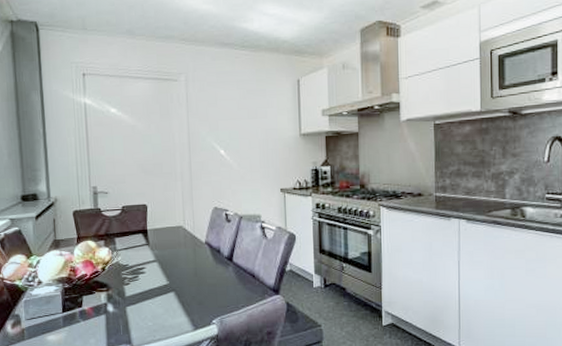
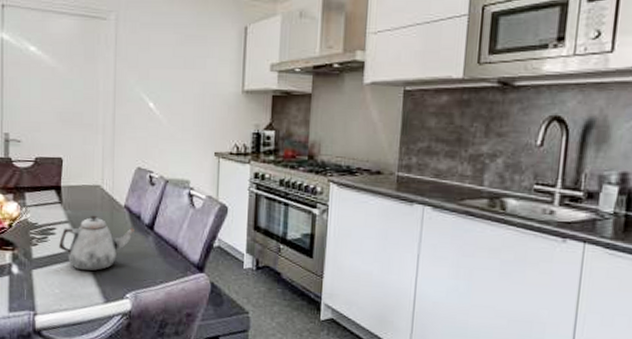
teapot: none [149,252,216,303] -> present [59,215,134,272]

